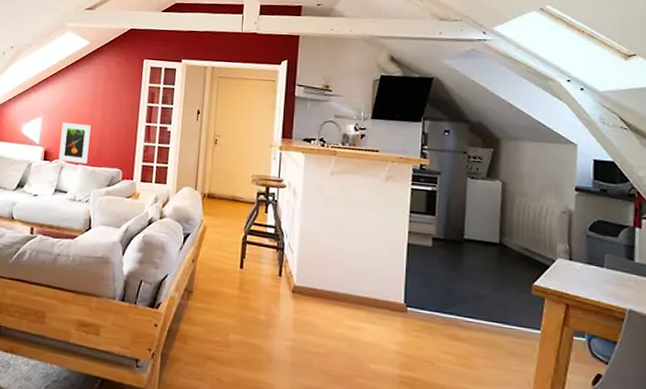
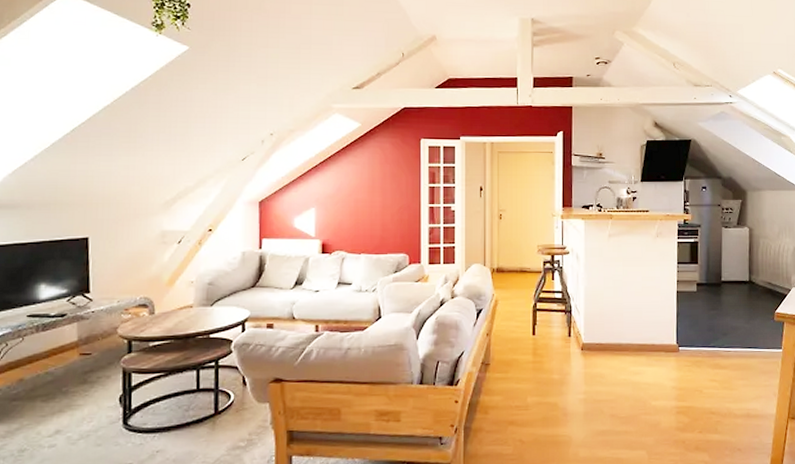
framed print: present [58,123,91,164] -> none [338,212,371,252]

